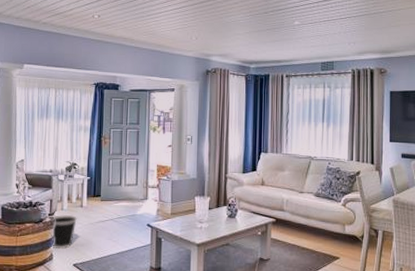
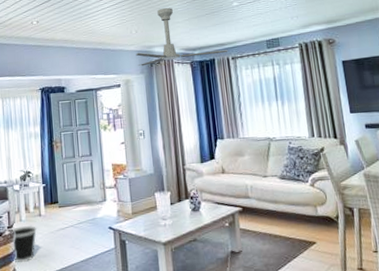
ceiling fan: none [193,17,283,74] -> present [136,7,228,66]

